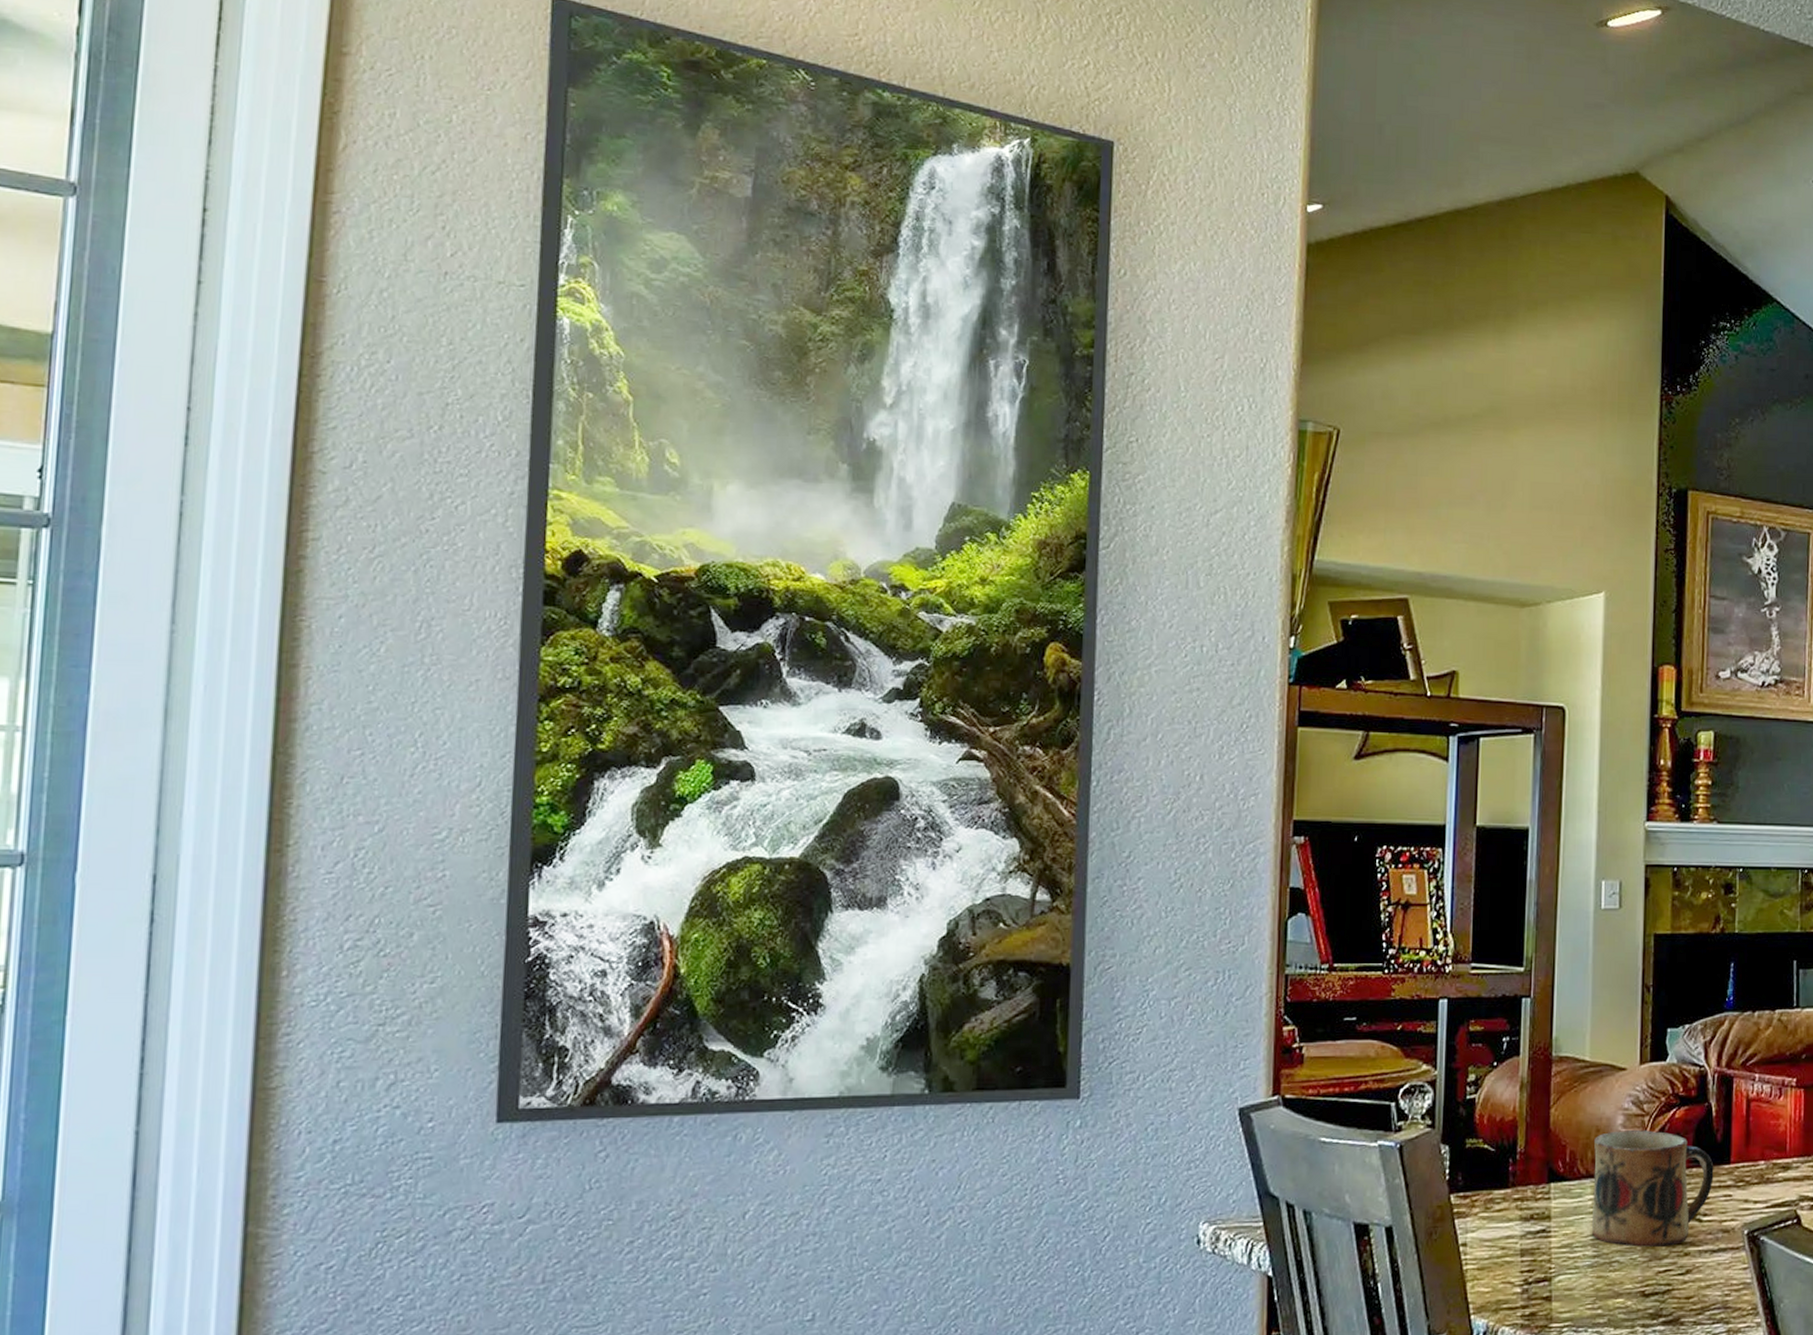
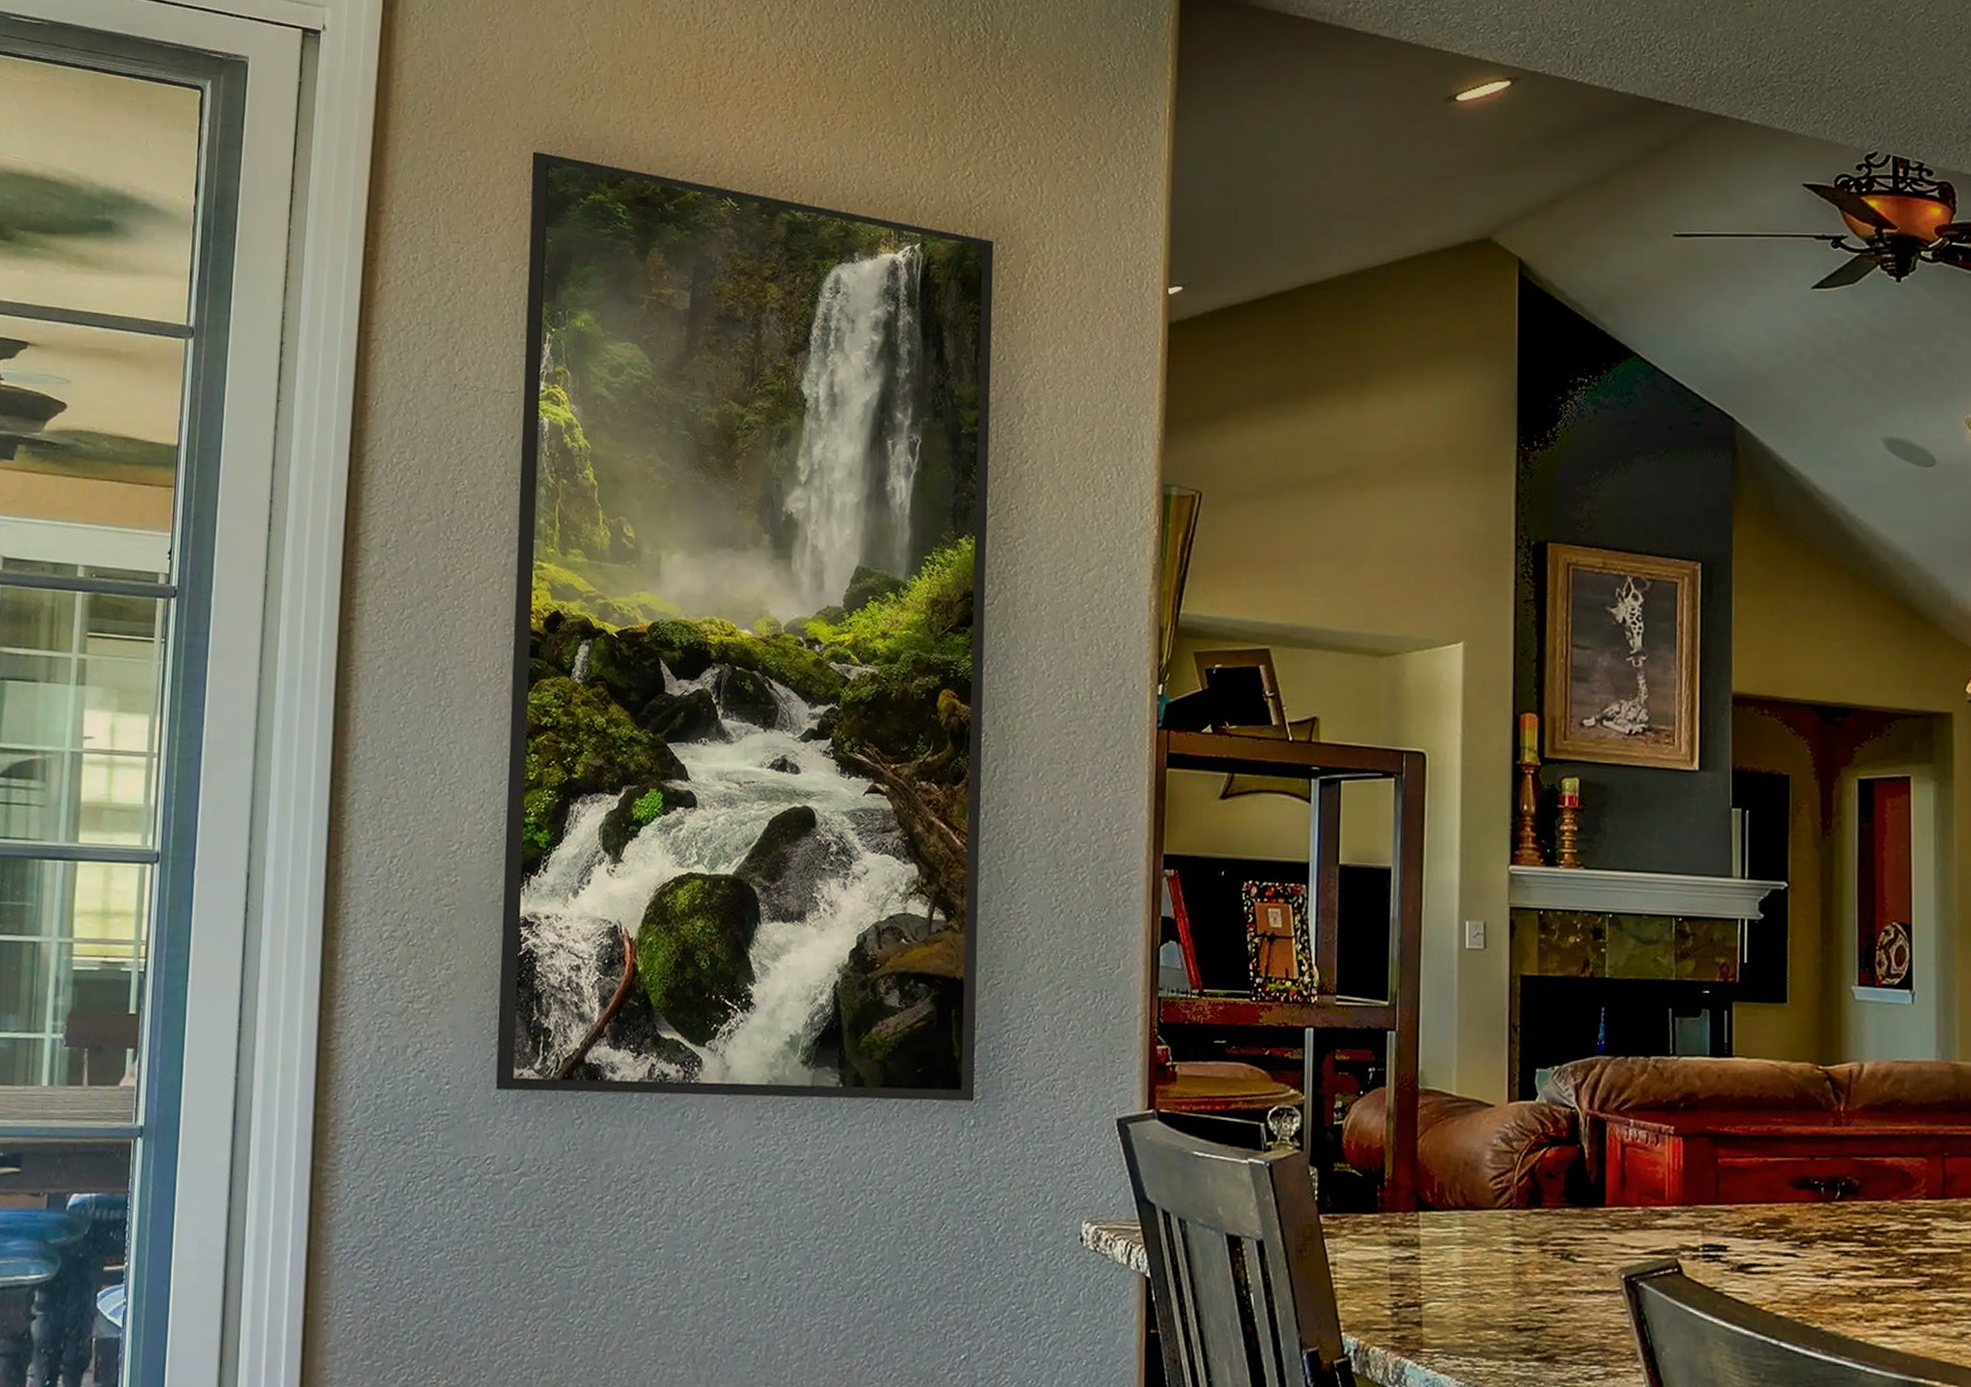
mug: present [1592,1130,1714,1247] -> none [1462,1165,1588,1284]

